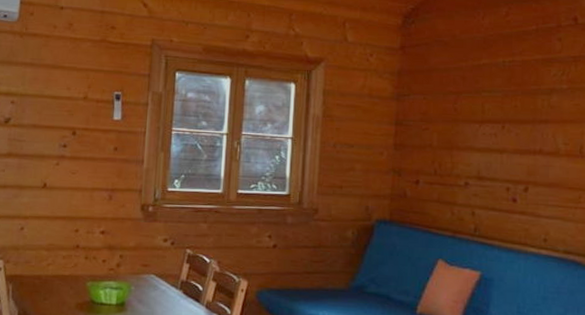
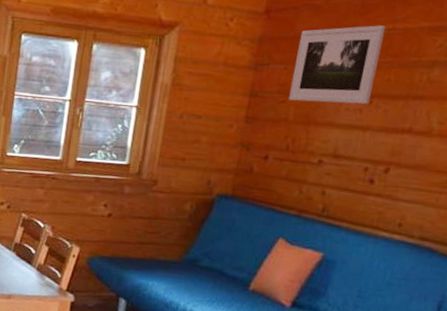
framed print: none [431,58,506,129] -> present [289,25,385,105]

